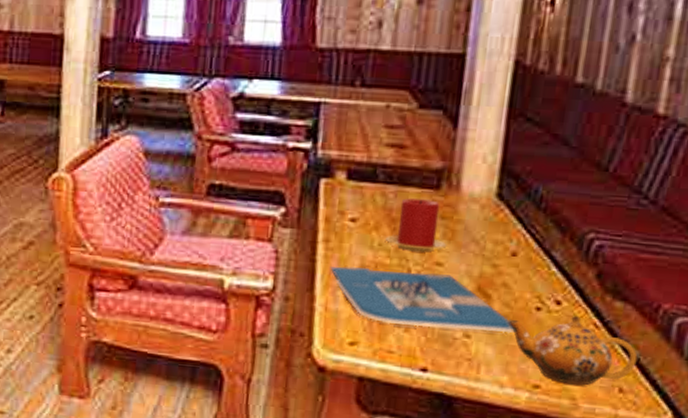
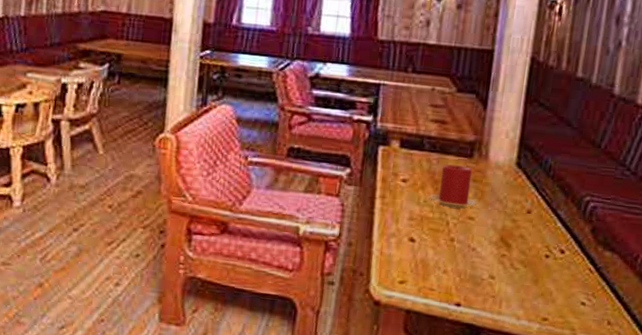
board game: present [330,266,515,334] -> none [385,218,529,276]
teapot: present [507,316,638,386] -> none [523,262,622,319]

